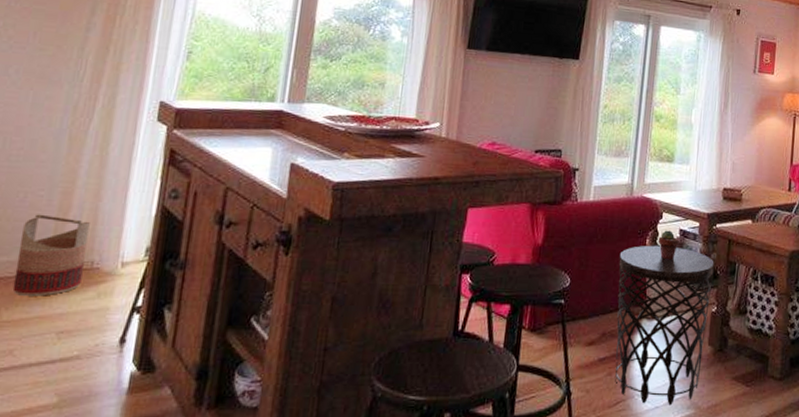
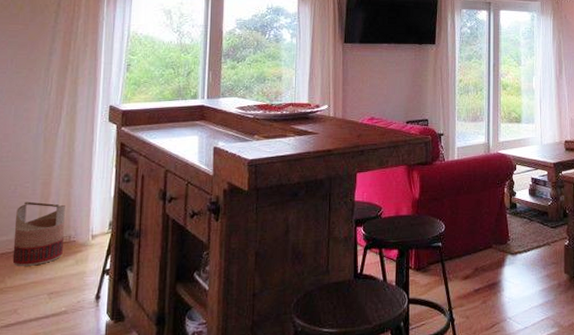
side table: present [615,245,714,406] -> none [483,192,563,325]
potted succulent: present [658,230,679,260] -> none [514,179,532,204]

